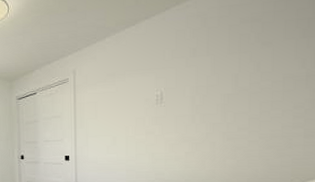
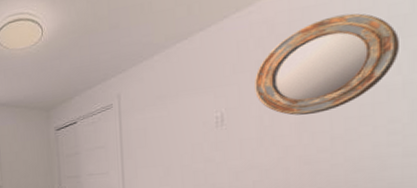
home mirror: none [189,14,305,98] -> present [255,13,401,116]

